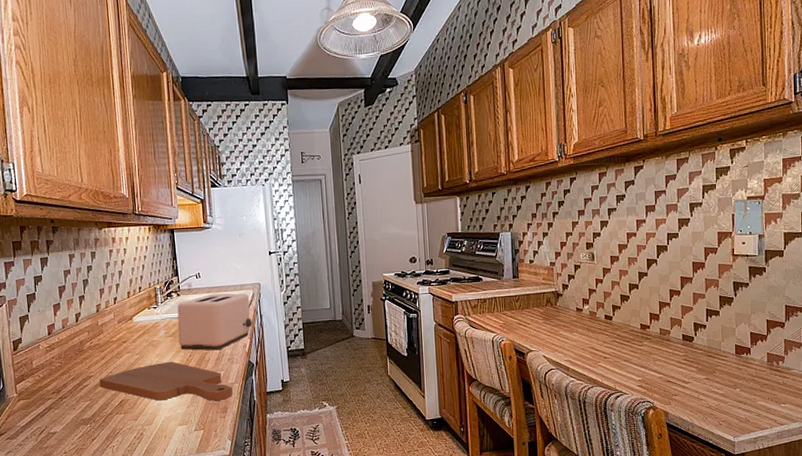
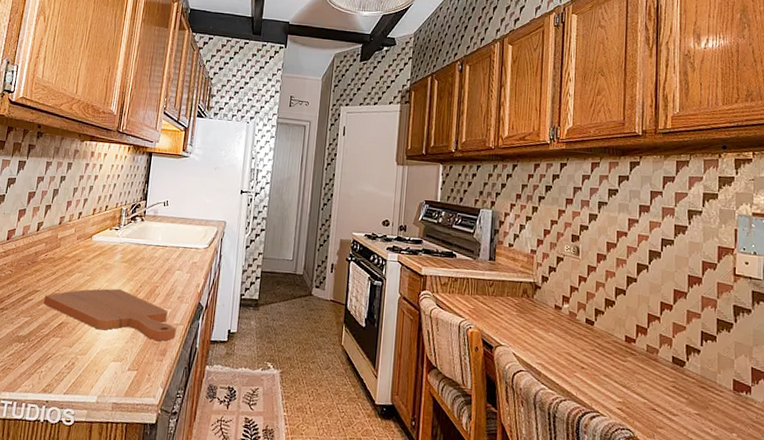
toaster: present [177,293,253,351] -> none [132,224,213,286]

